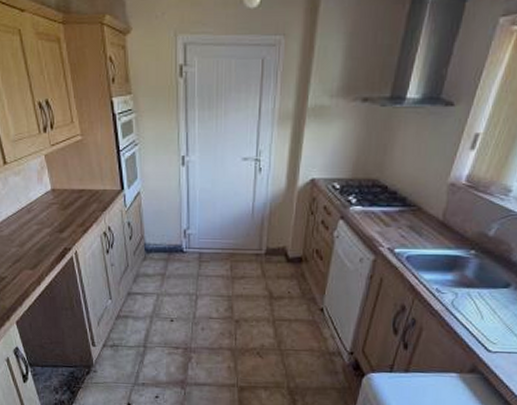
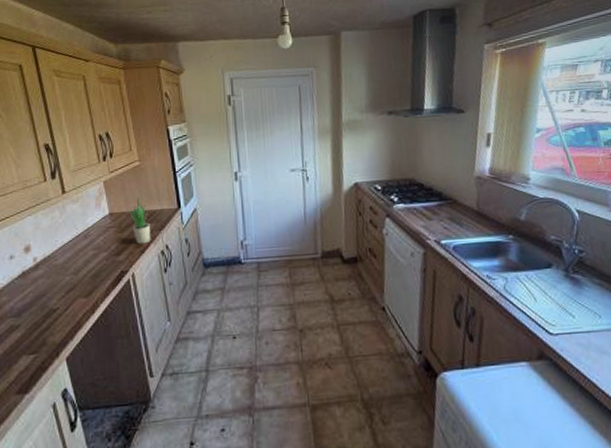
potted plant: none [69,177,93,224] -> present [127,199,151,245]

